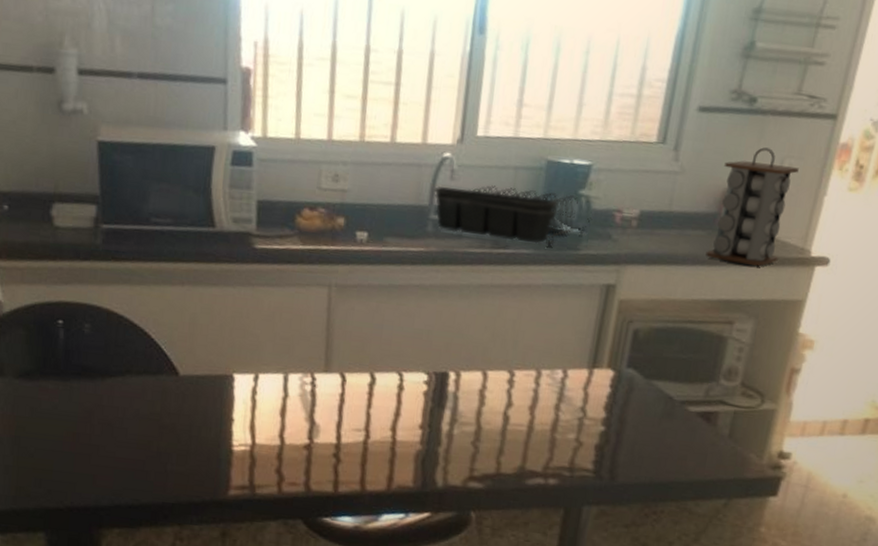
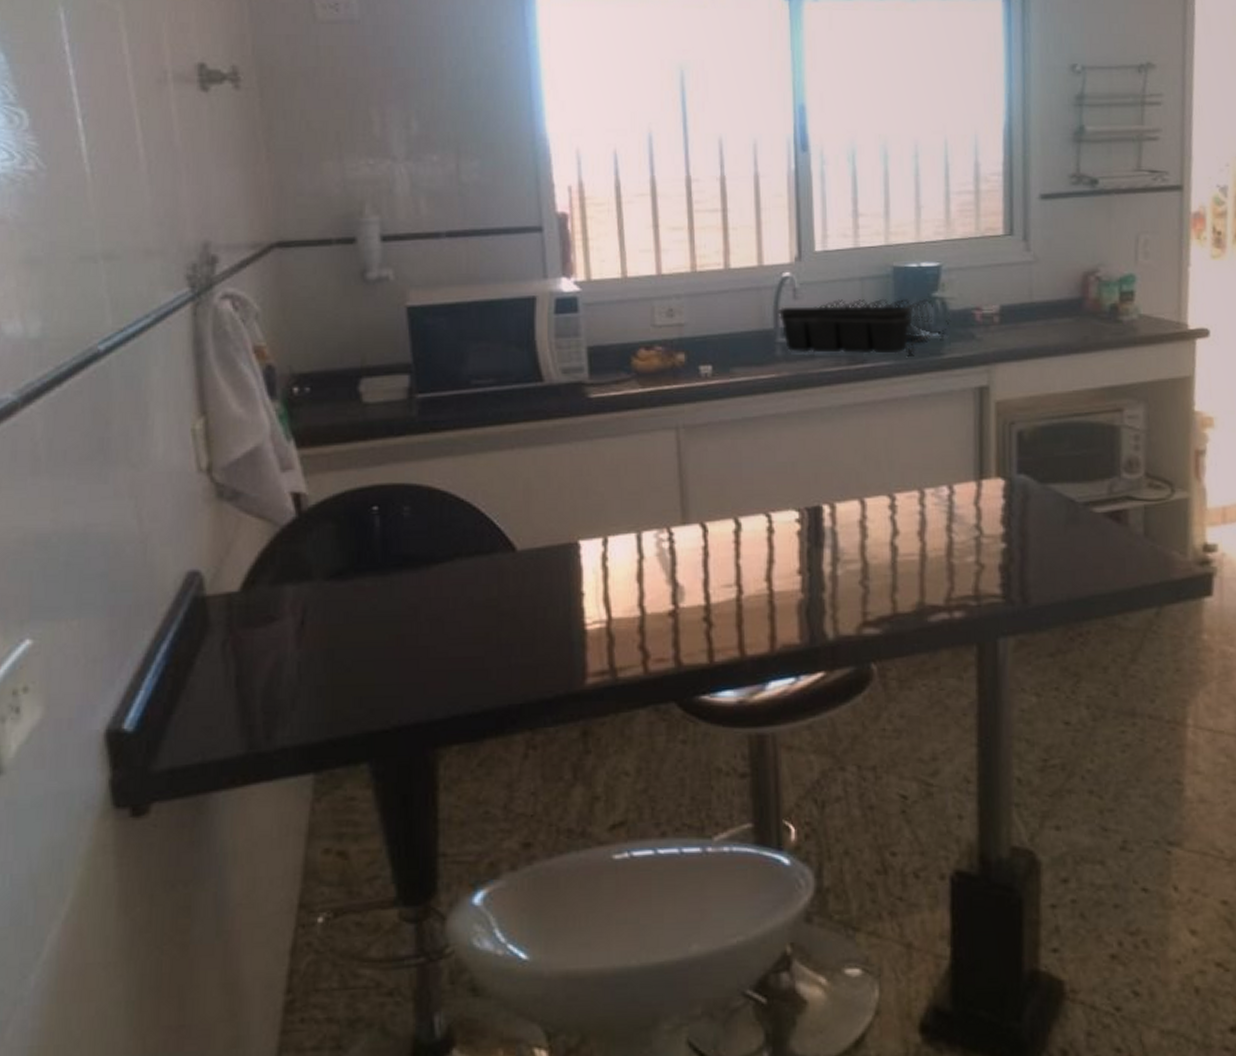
spice rack: present [705,147,799,266] -> none [1078,226,1156,348]

